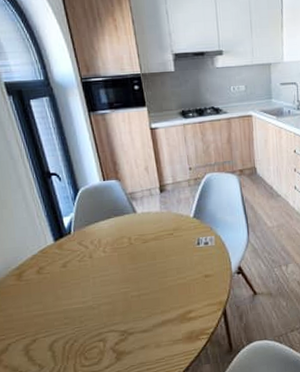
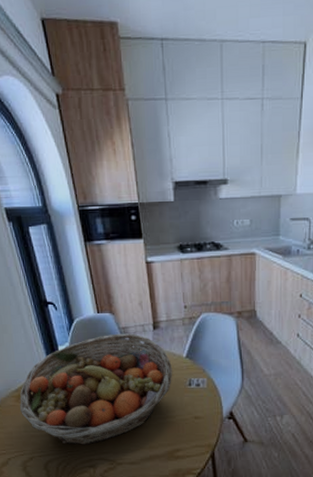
fruit basket: none [21,198,182,320] -> present [19,333,173,446]

